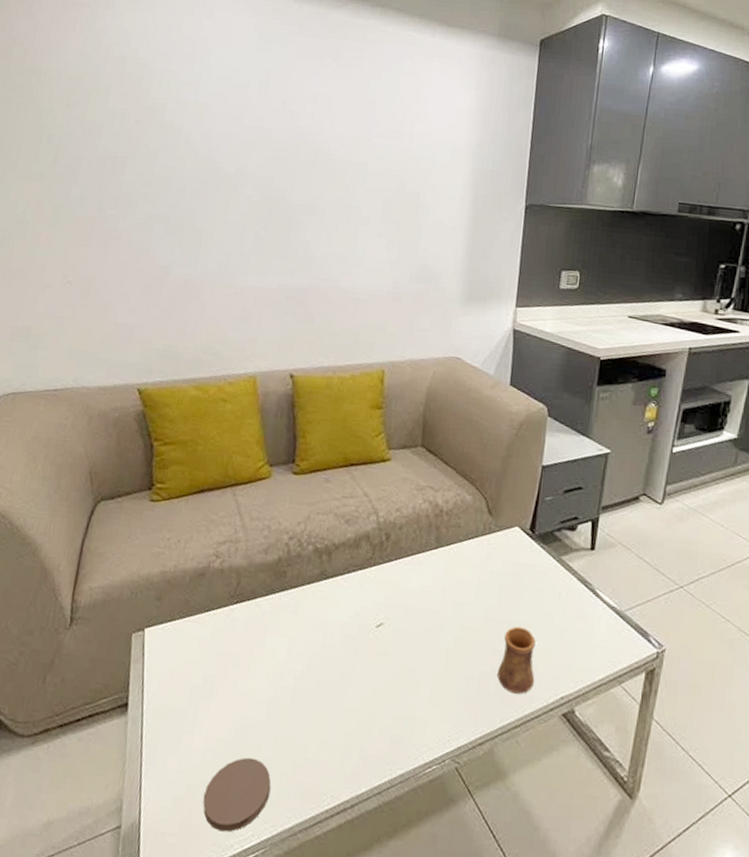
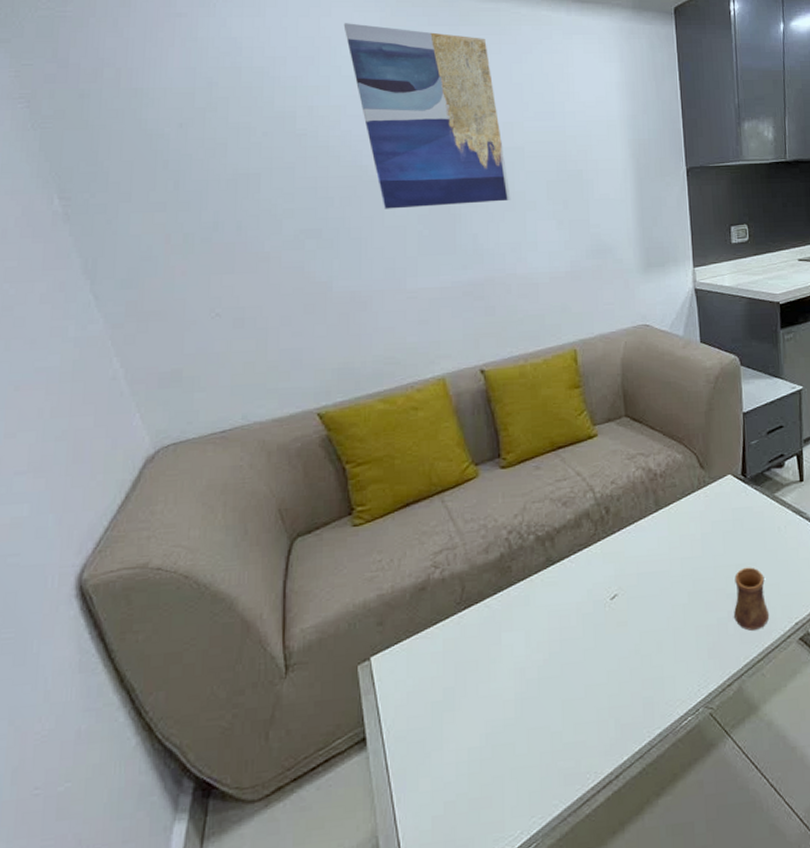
coaster: present [203,757,272,833] -> none [463,757,533,839]
wall art: none [221,25,350,214] -> present [343,23,511,209]

